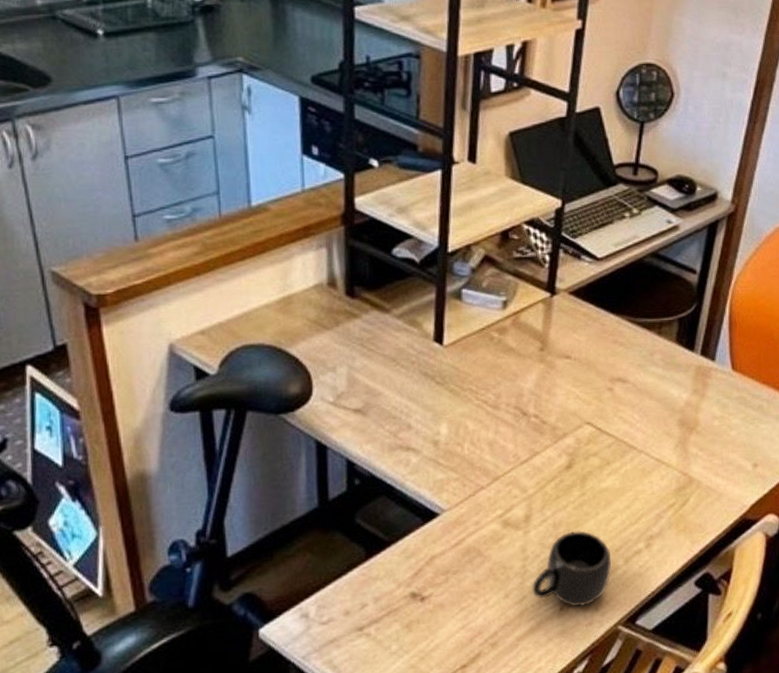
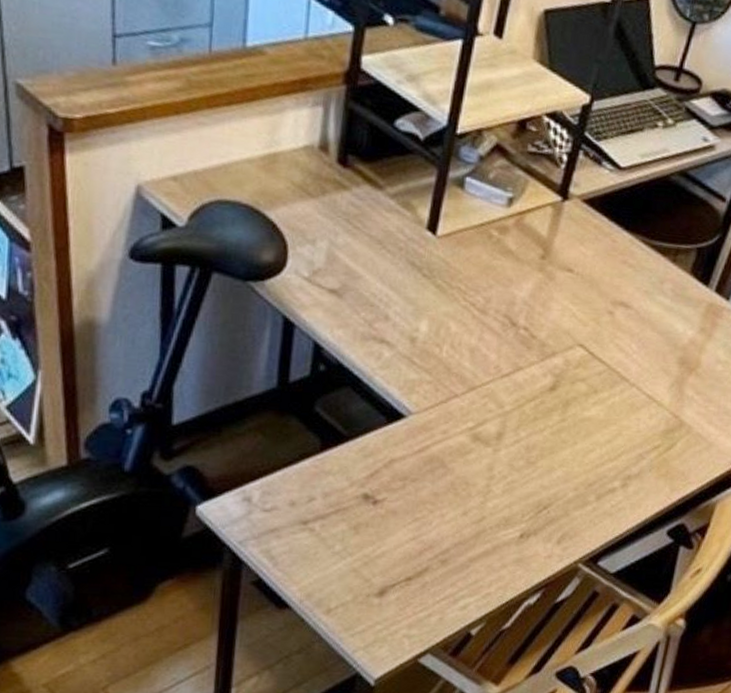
mug: present [531,531,612,607] -> none [492,457,583,537]

